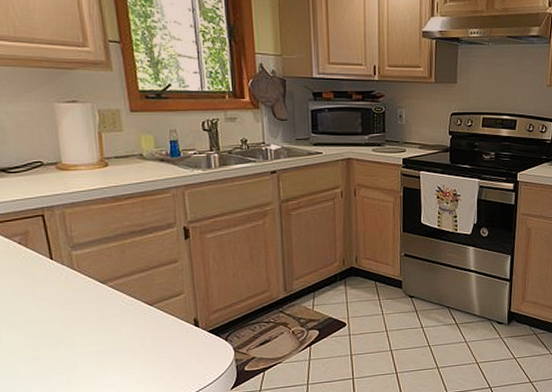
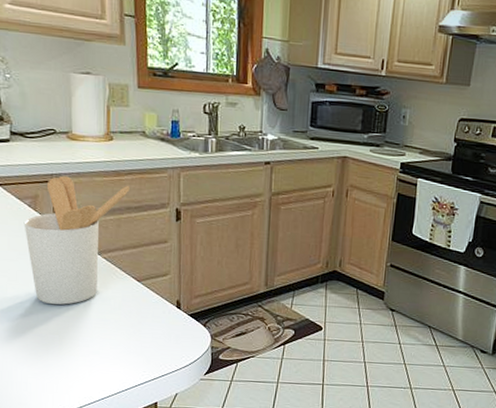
utensil holder: none [14,207,132,343] -> present [24,176,130,305]

